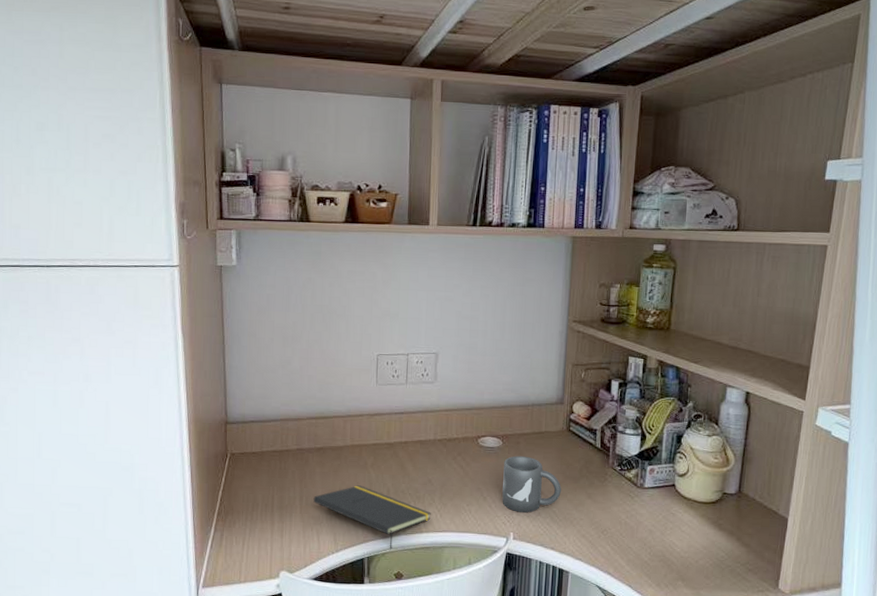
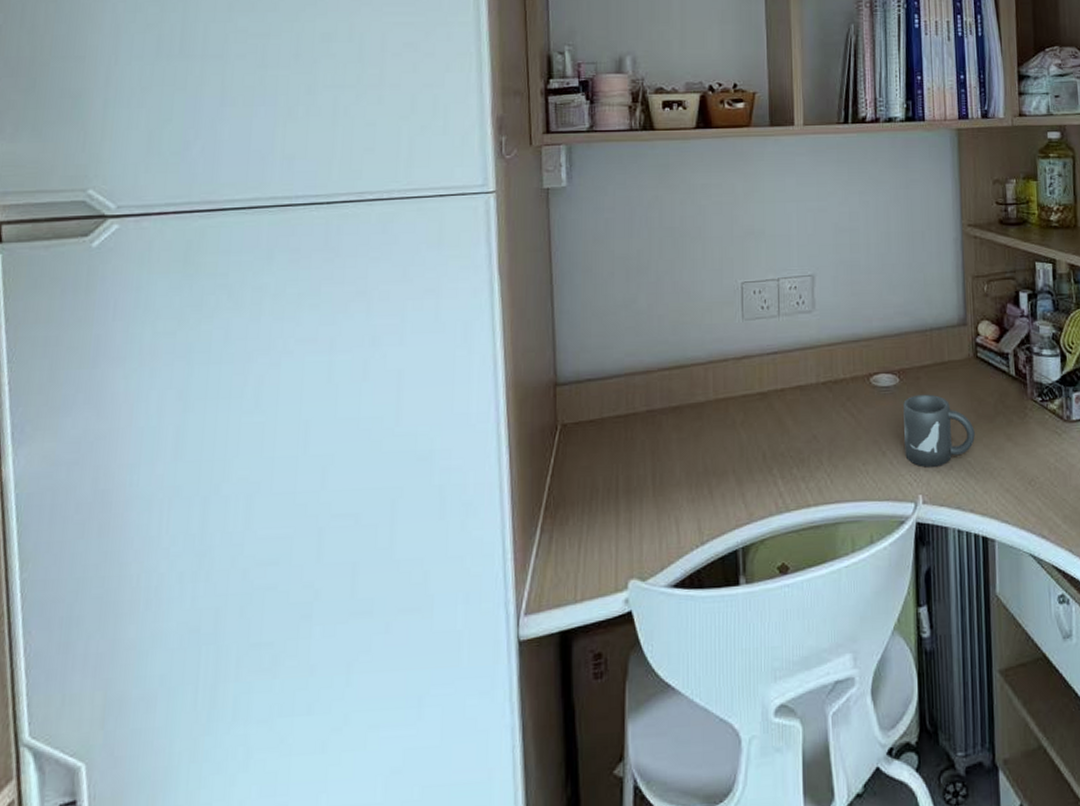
notepad: present [313,485,431,549] -> none [670,451,819,534]

